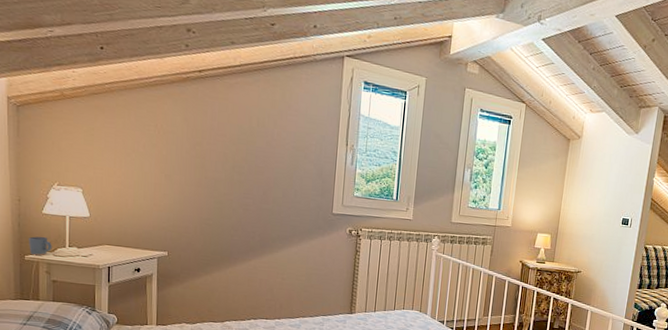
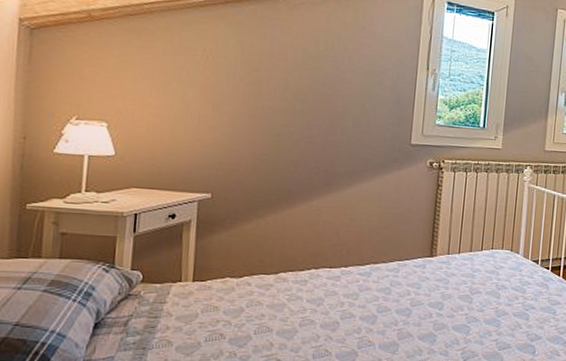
mug: present [28,236,52,256] -> none [32,180,64,204]

